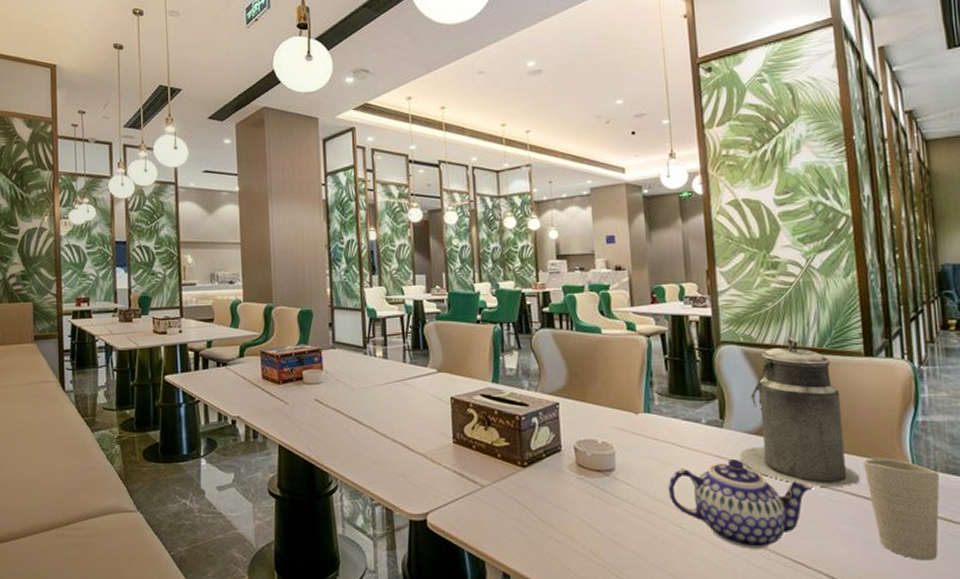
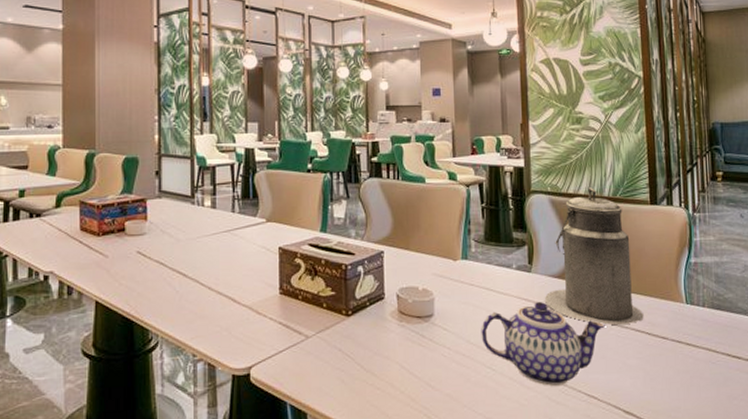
cup: present [863,458,940,561] -> none [647,296,706,388]

